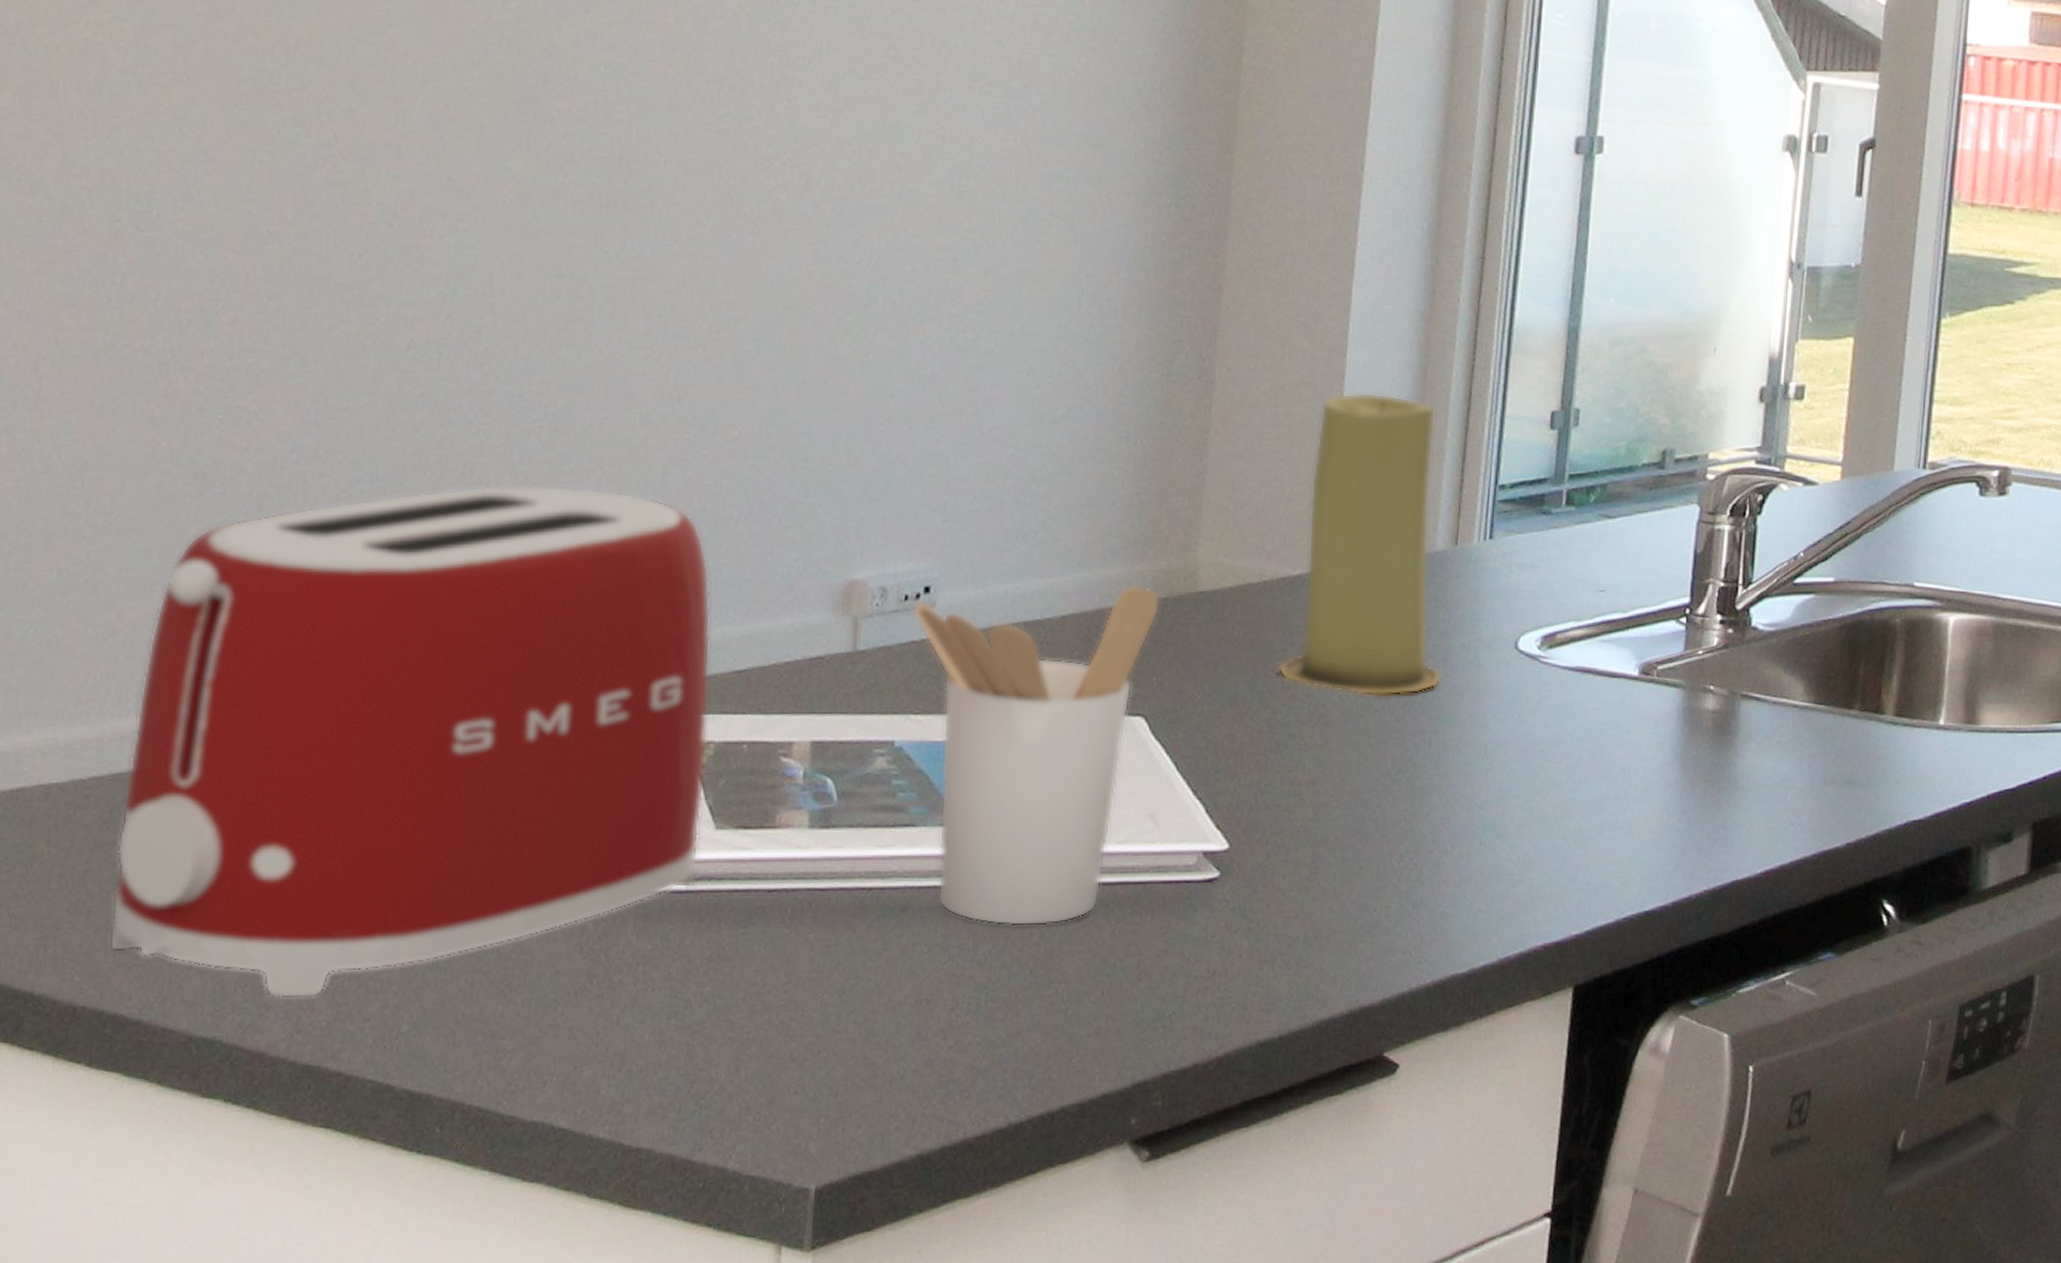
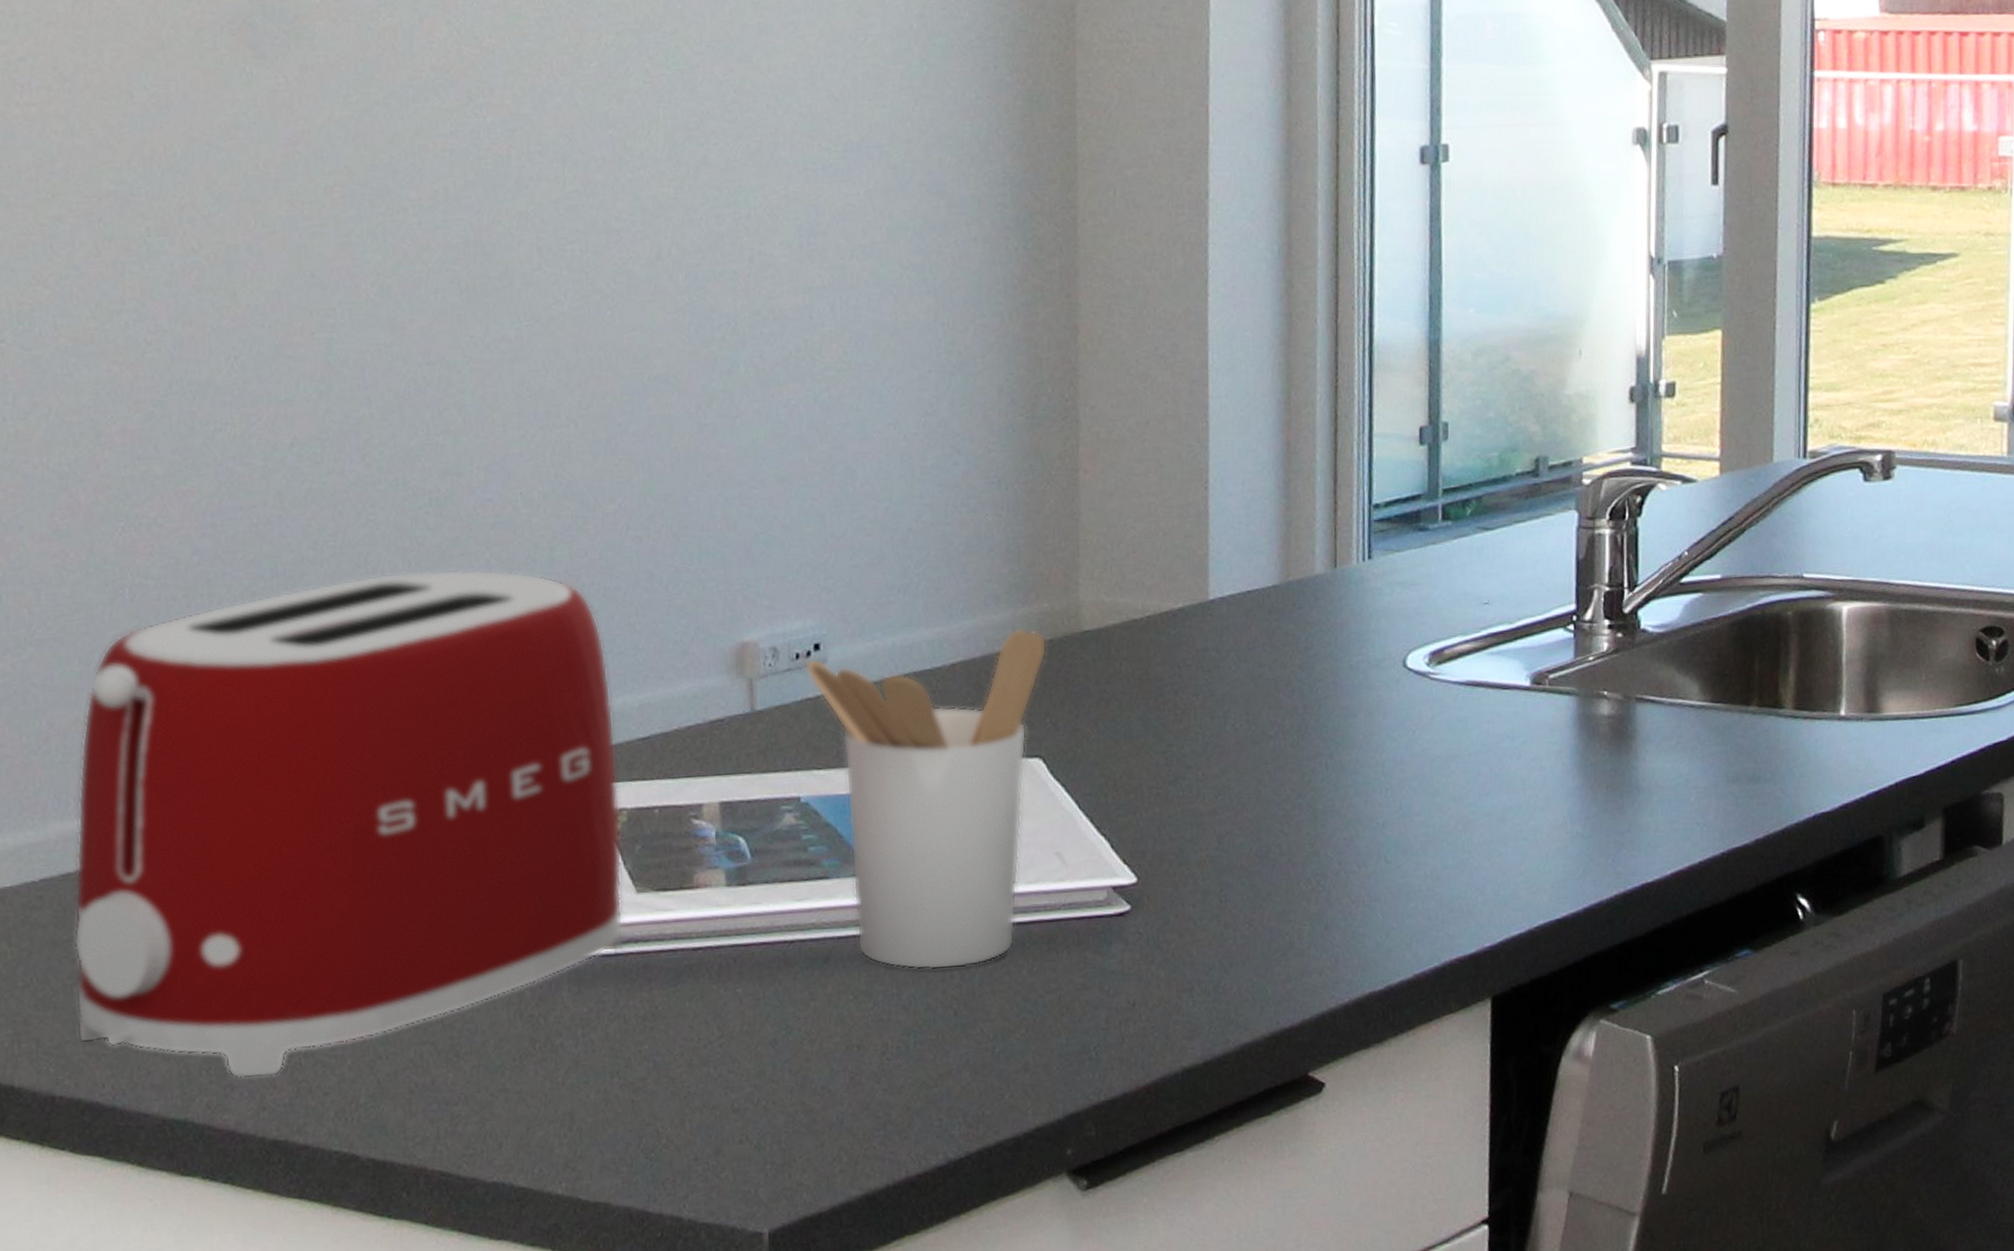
candle: present [1278,392,1442,696] -> none [1169,420,1333,724]

